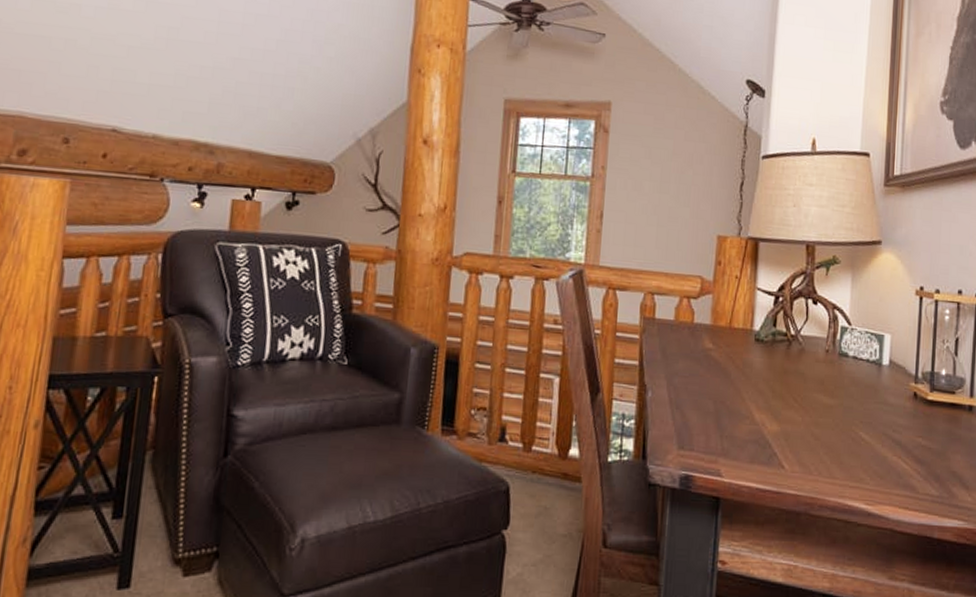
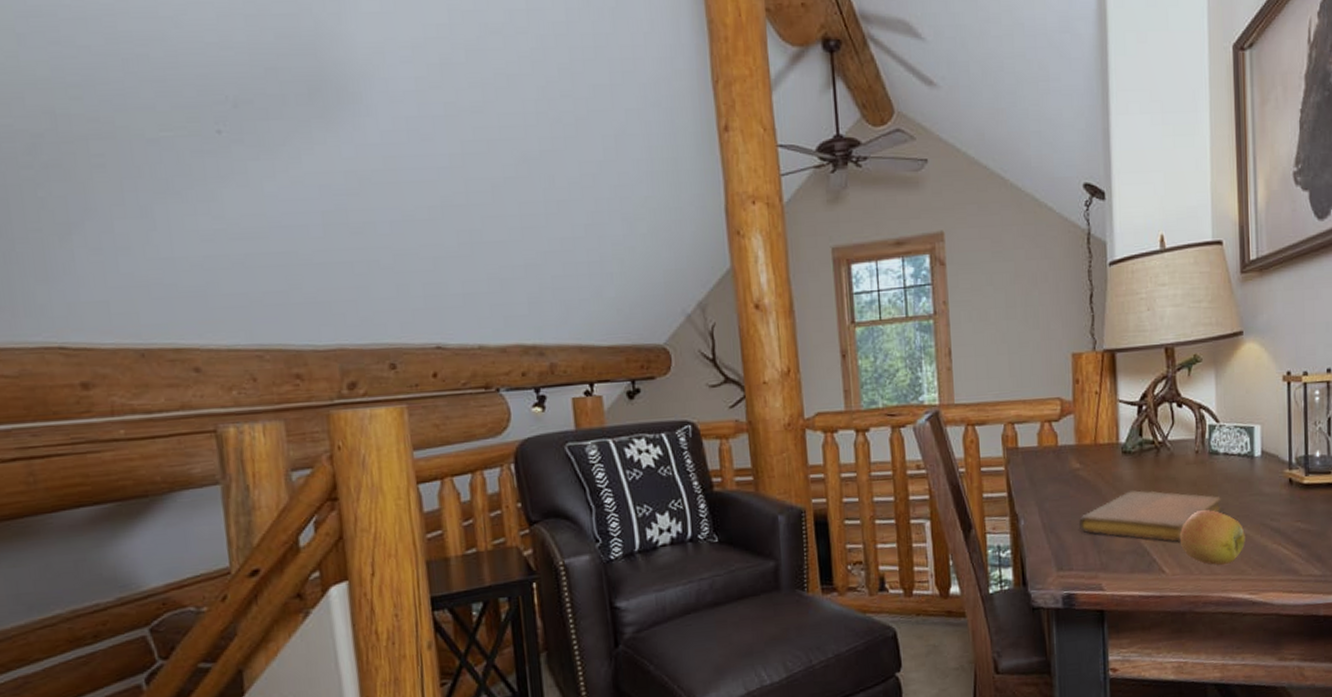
notebook: none [705,379,849,440] -> present [1079,490,1224,543]
apple: none [802,409,867,470] -> present [1179,509,1245,566]

